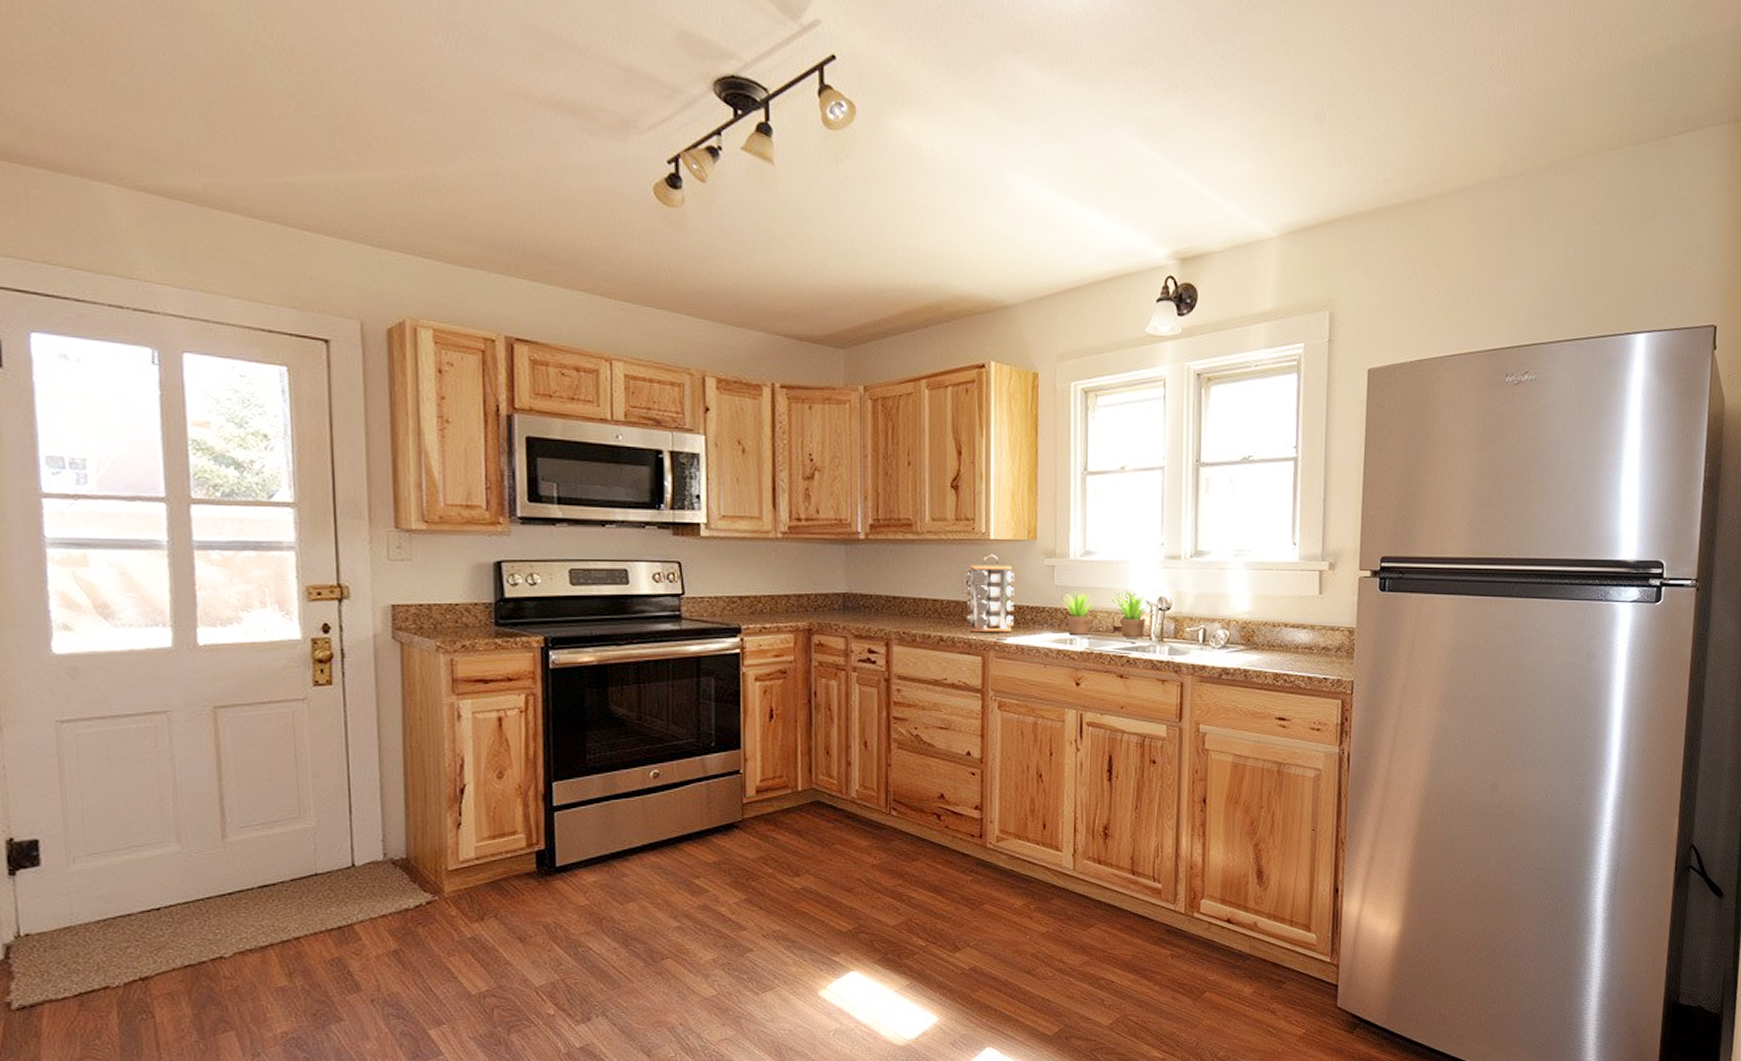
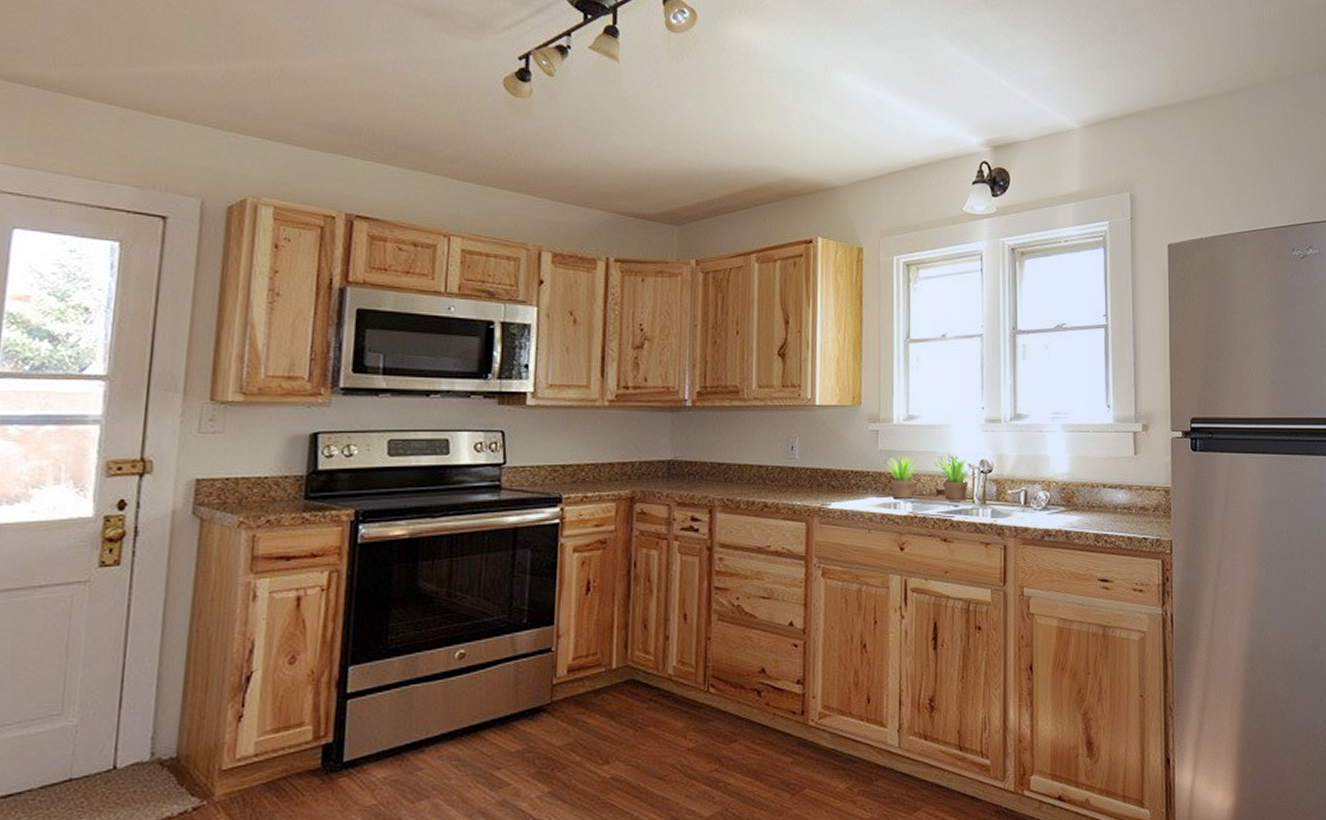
spice rack: present [966,554,1015,633] -> none [791,420,839,498]

